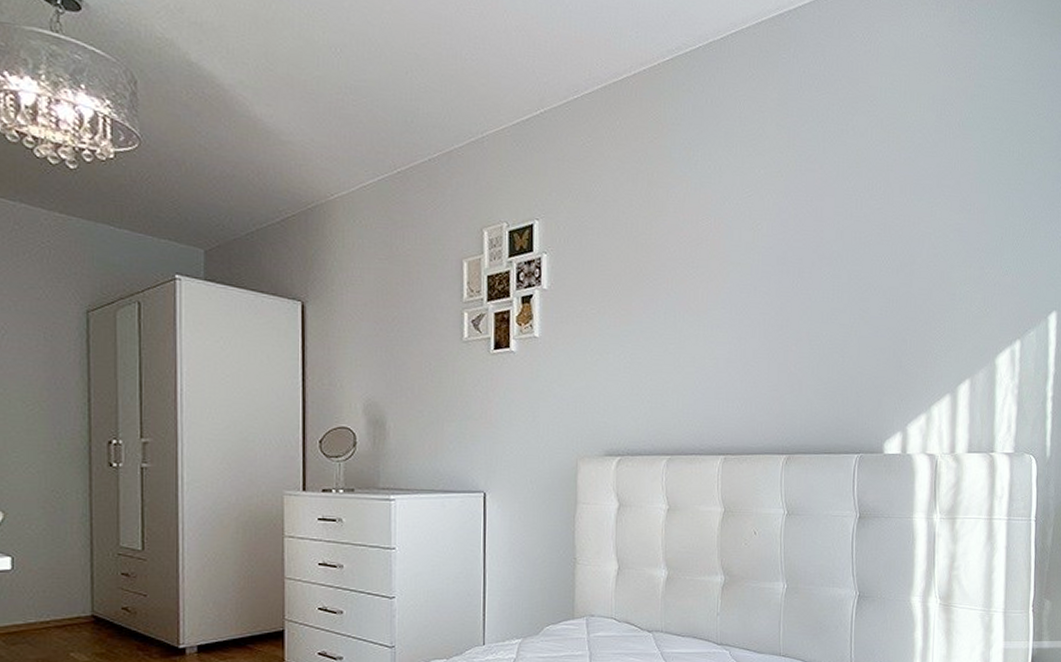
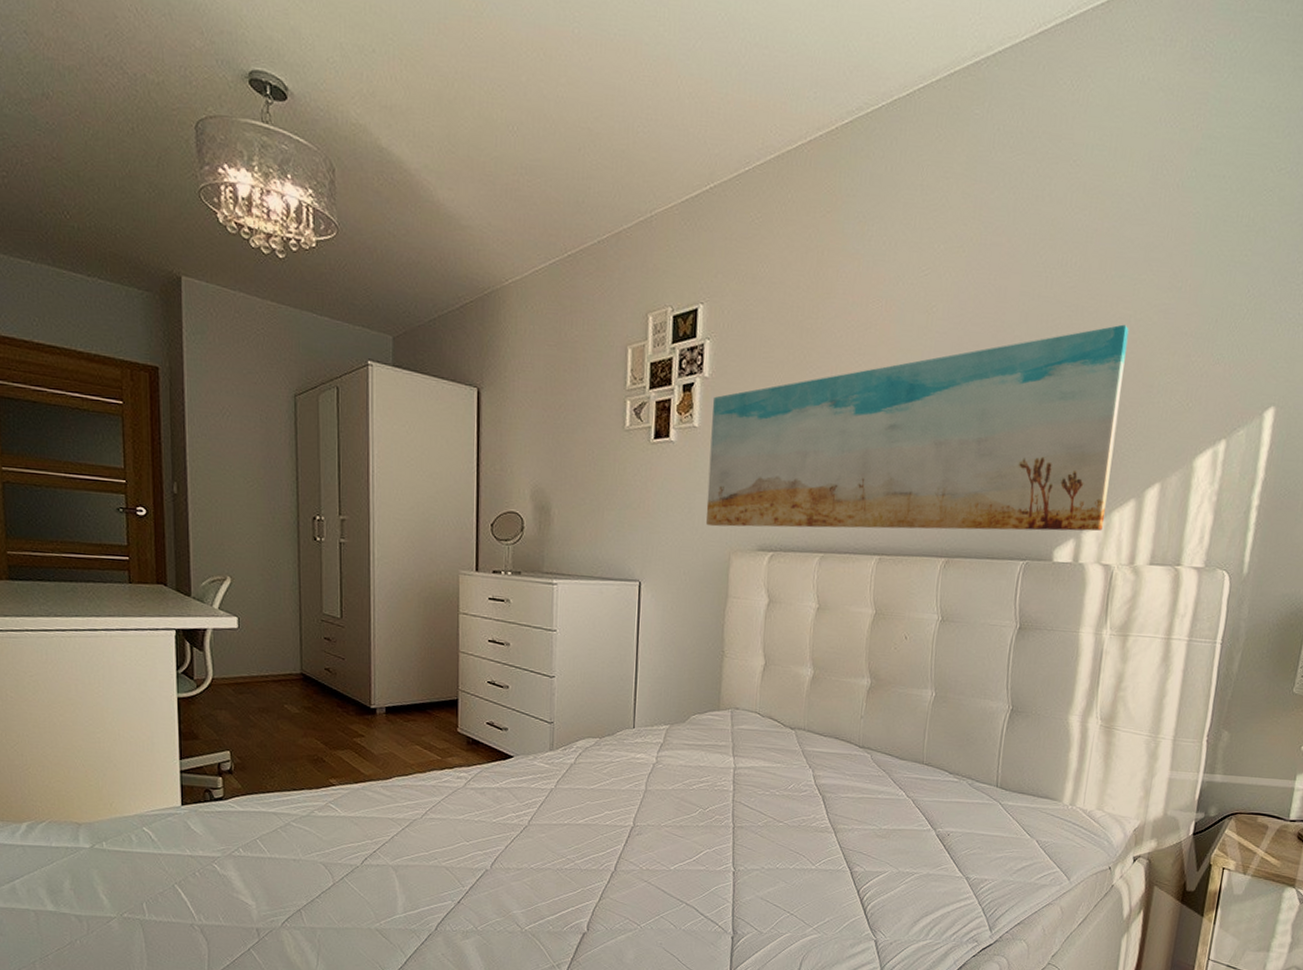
wall art: none [551,241,931,434] -> present [706,324,1129,532]

